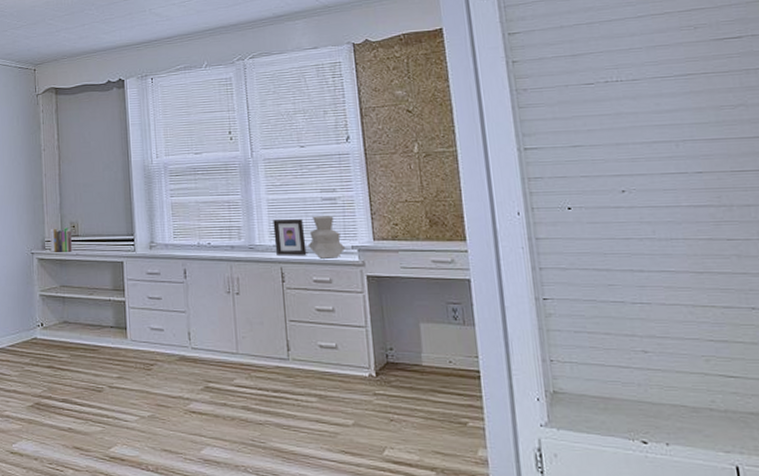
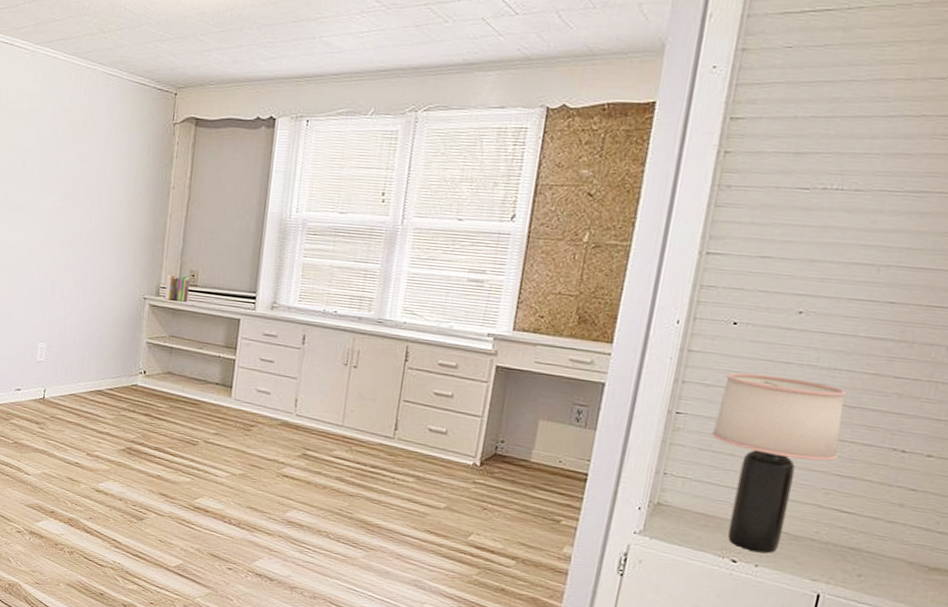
picture frame: present [273,219,307,256] -> none [405,295,442,338]
vase: present [307,216,346,259] -> none [441,297,481,344]
table lamp: none [577,252,706,431] -> present [711,372,848,554]

